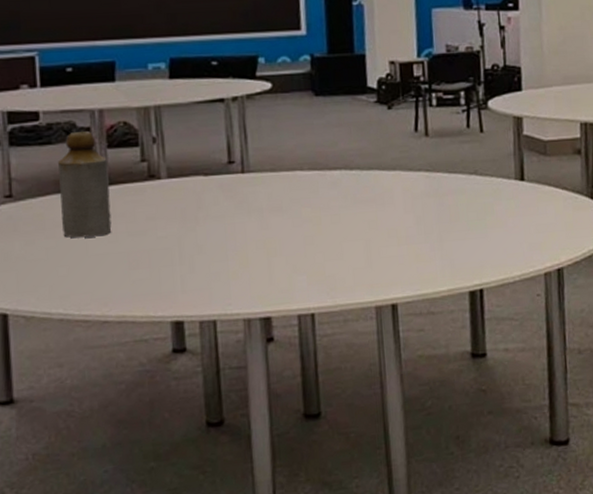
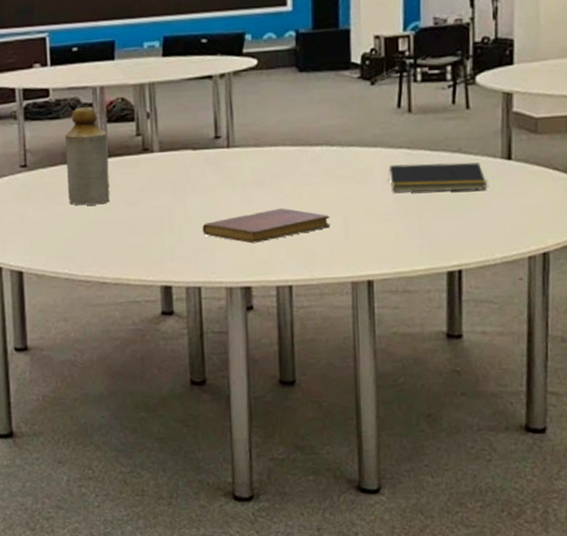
notebook: none [216,233,352,272] -> present [202,208,330,244]
notepad: none [407,184,503,215] -> present [387,162,488,193]

